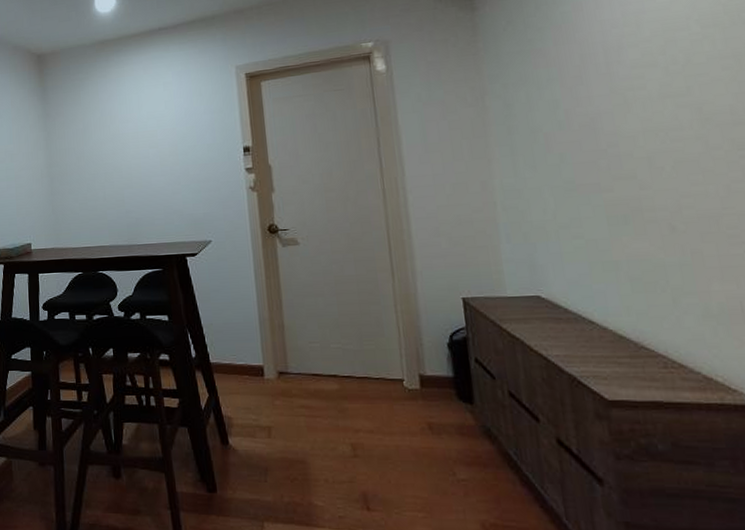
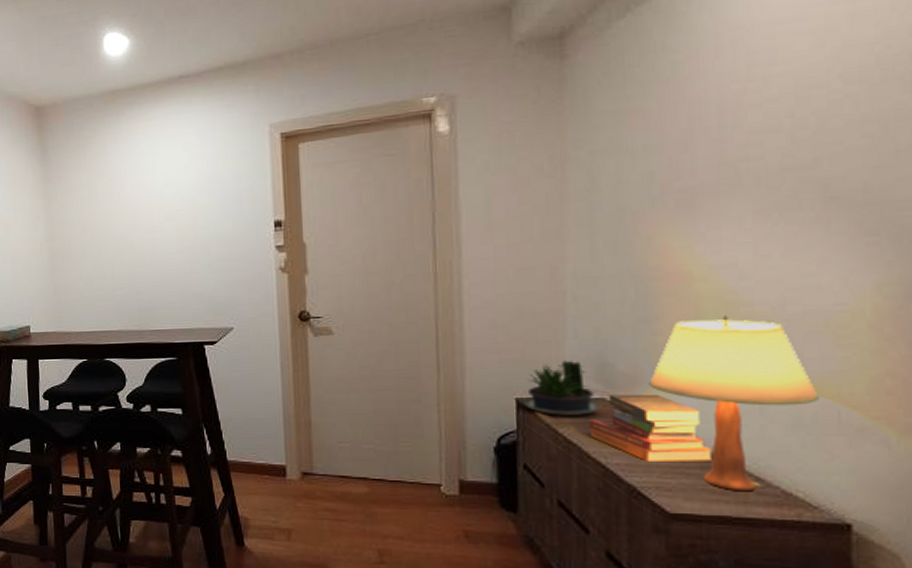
potted plant: none [468,262,538,313] -> present [522,360,602,416]
books: none [527,290,640,354] -> present [588,394,713,463]
table lamp: none [576,219,723,378] -> present [649,314,819,492]

